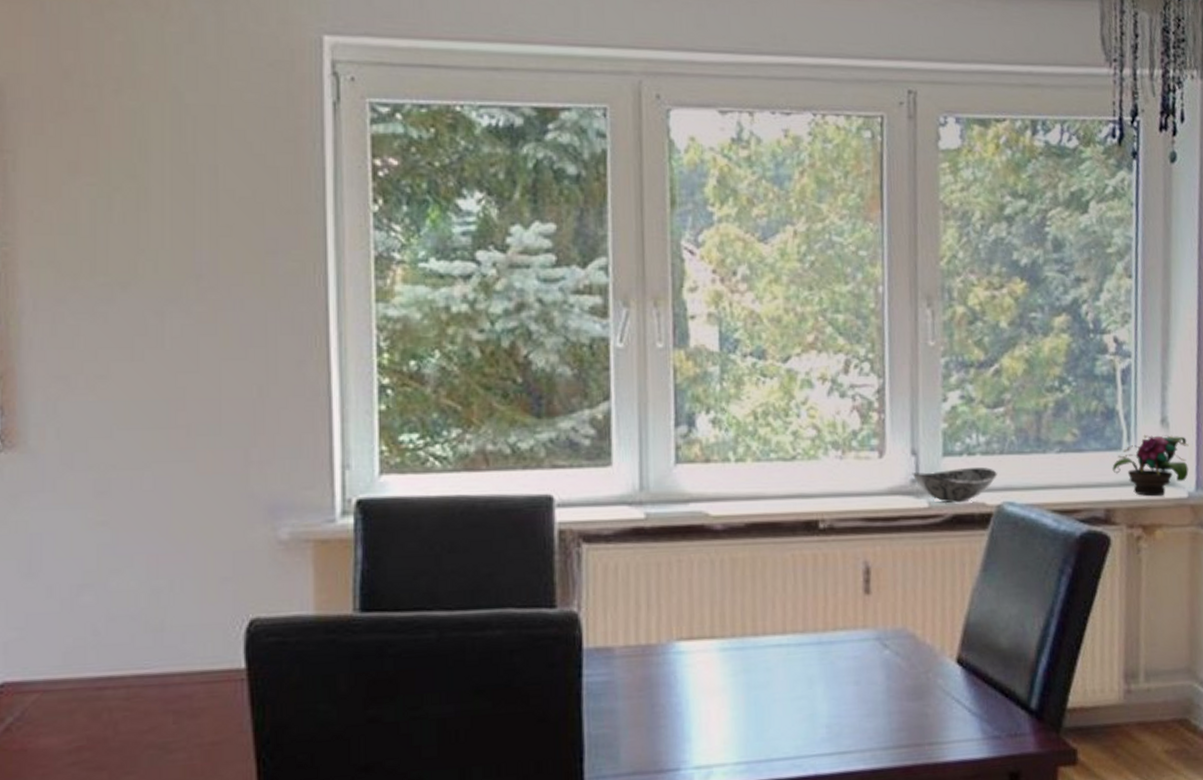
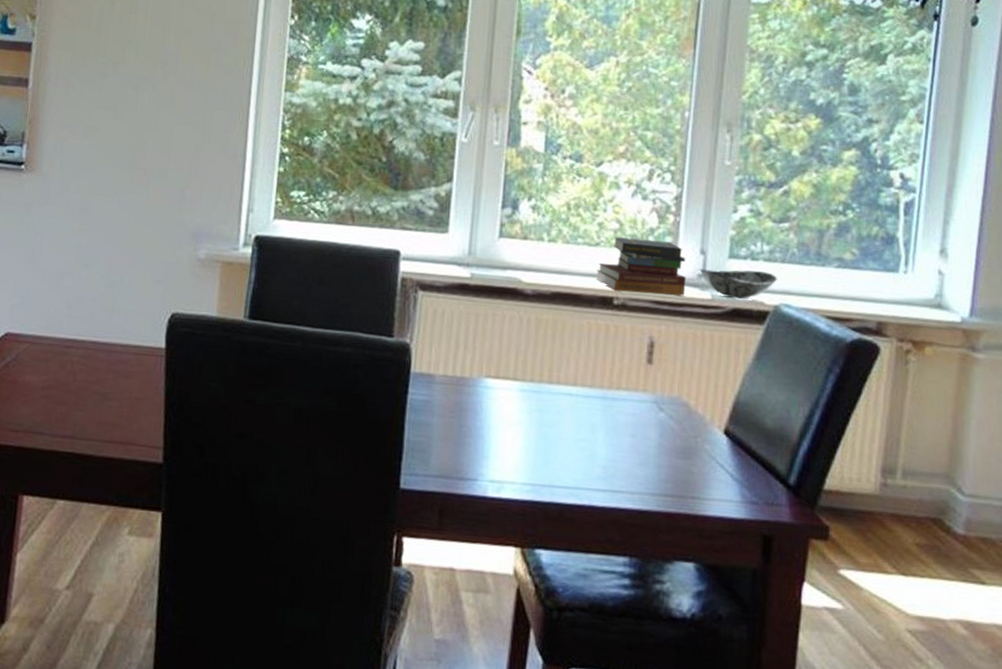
books: none [796,445,899,512] -> present [596,237,686,296]
potted flower: present [1112,434,1189,497] -> none [888,261,966,318]

